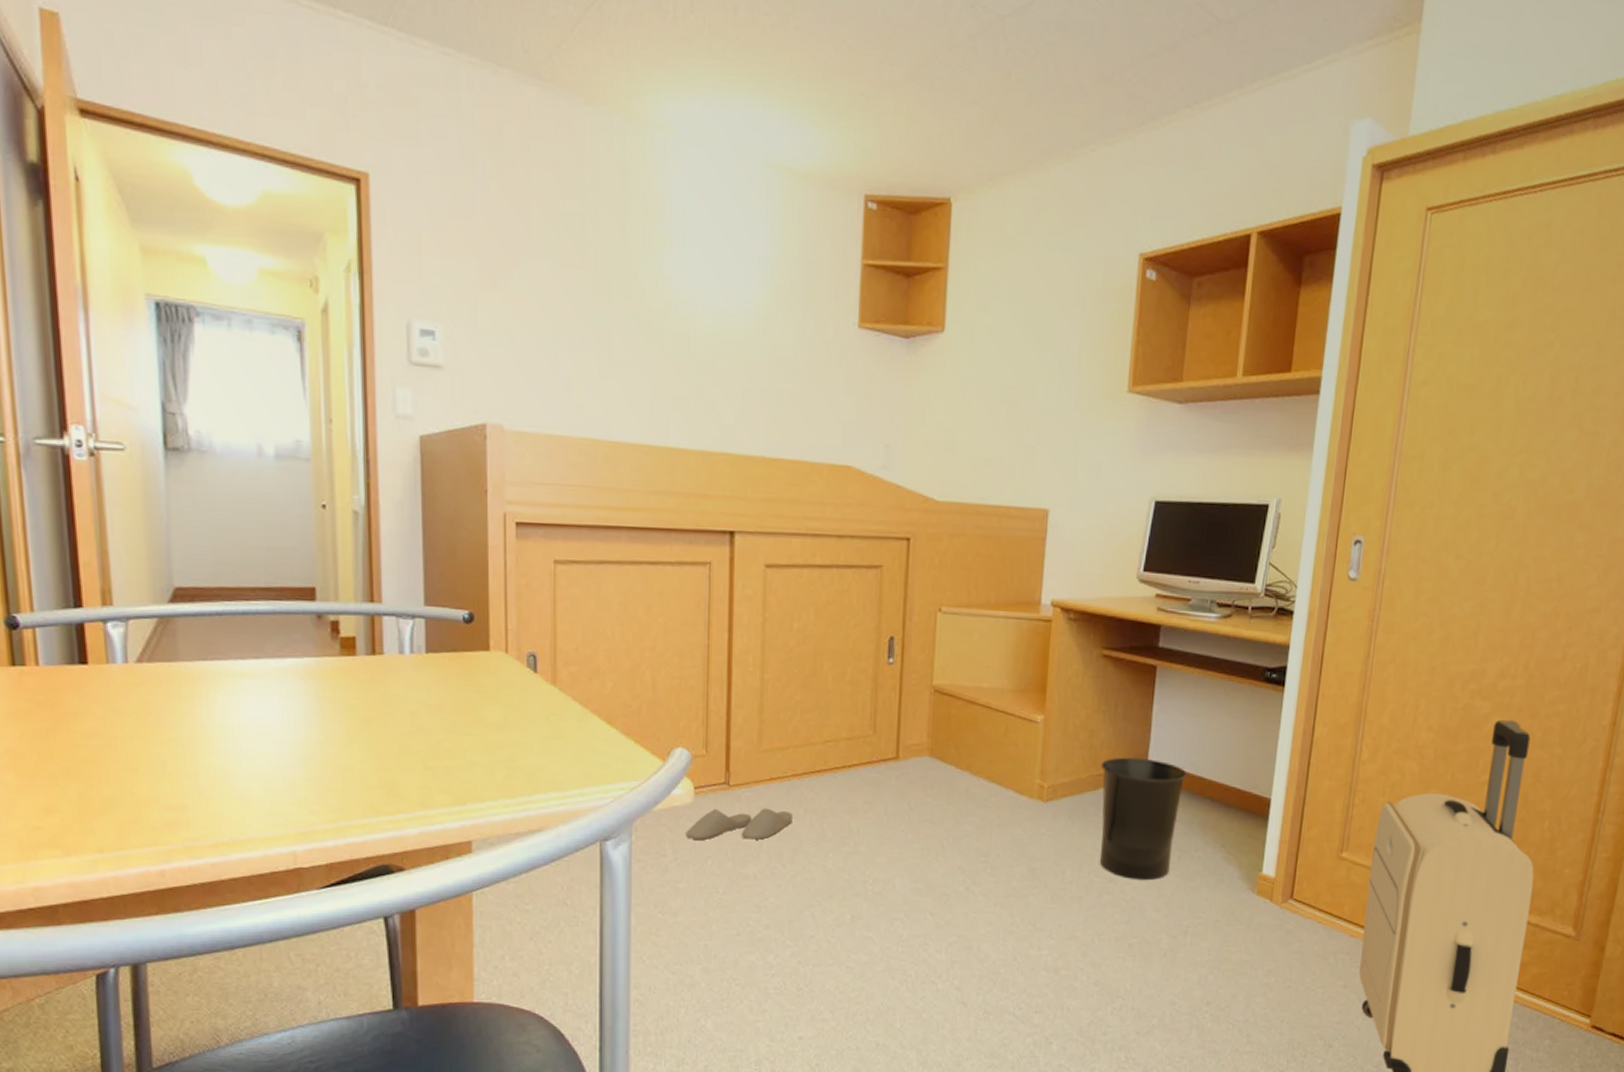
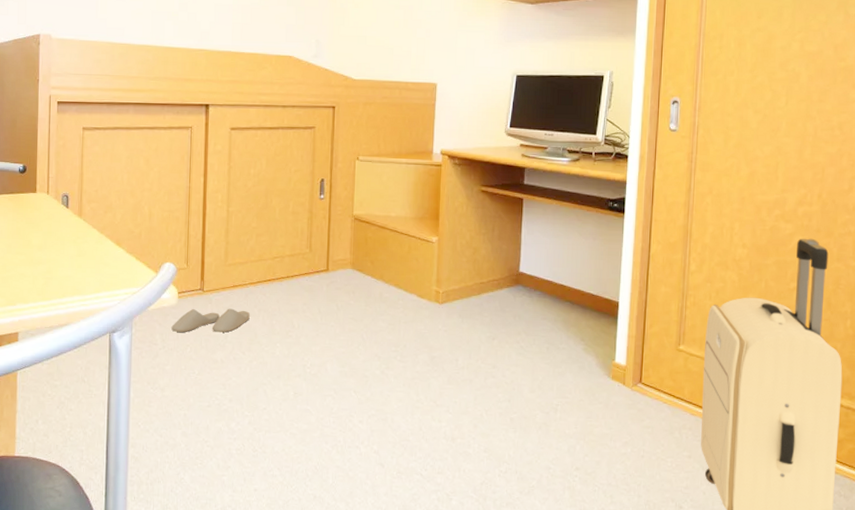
waste bin: present [1100,757,1188,879] -> none [482,269,551,366]

